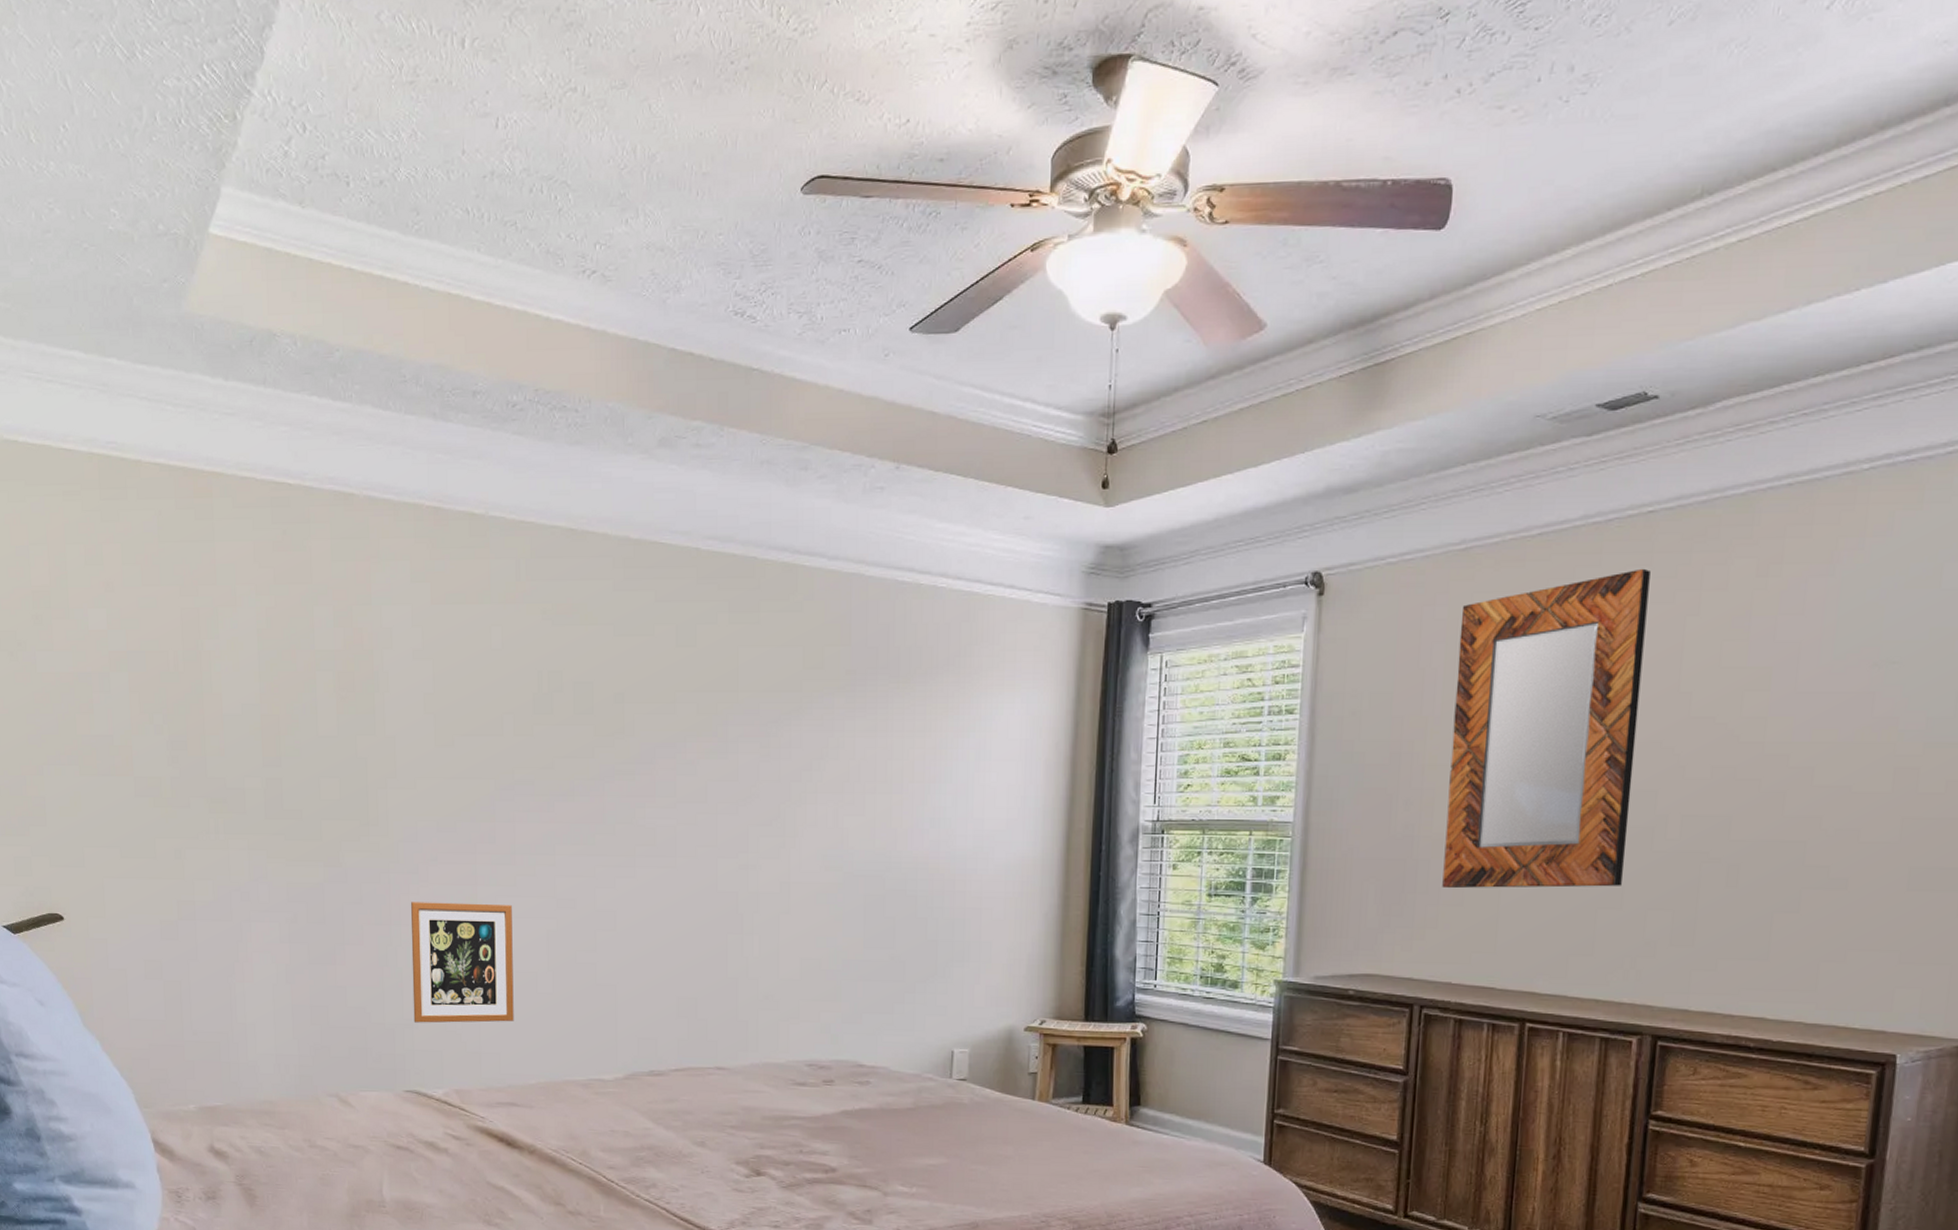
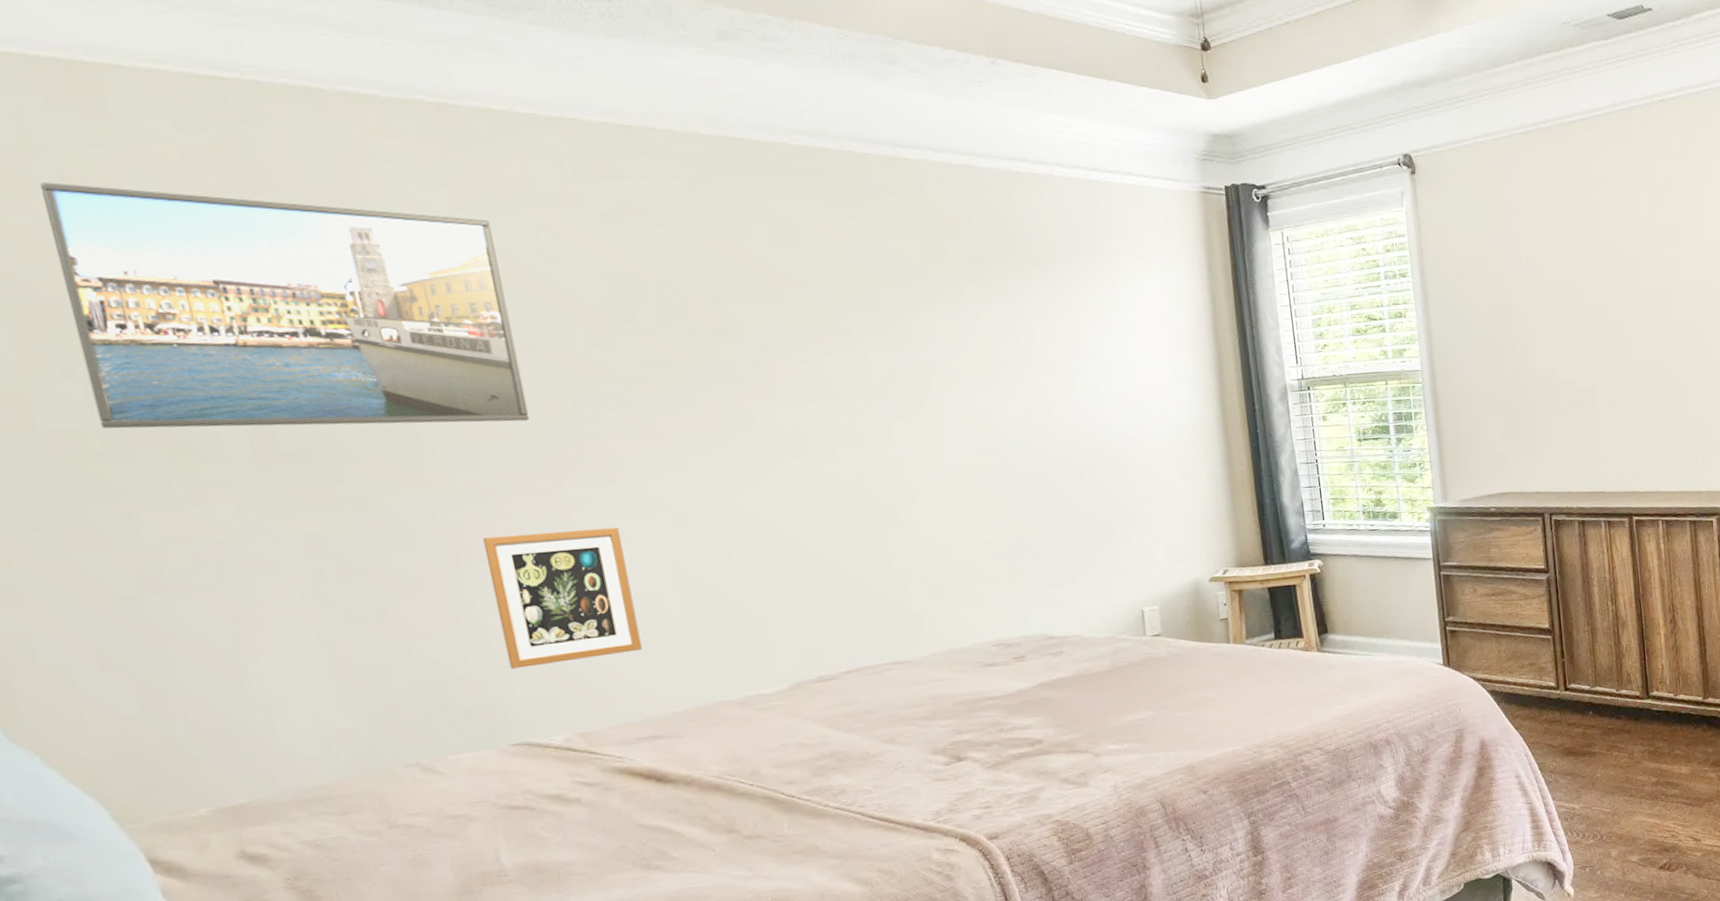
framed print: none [162,571,460,799] -> present [40,182,530,429]
home mirror: present [1442,568,1650,889] -> none [1530,146,1686,414]

